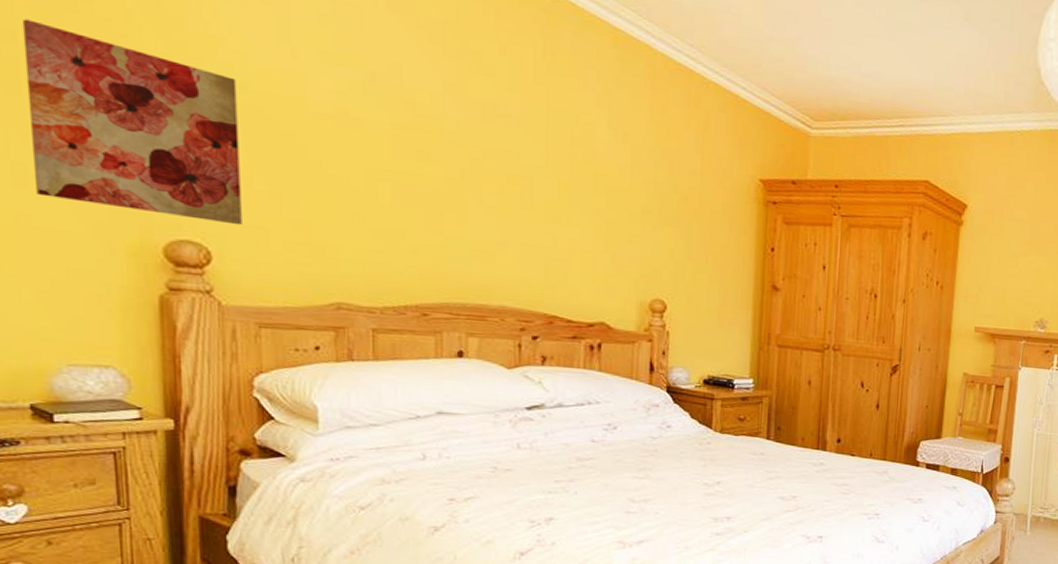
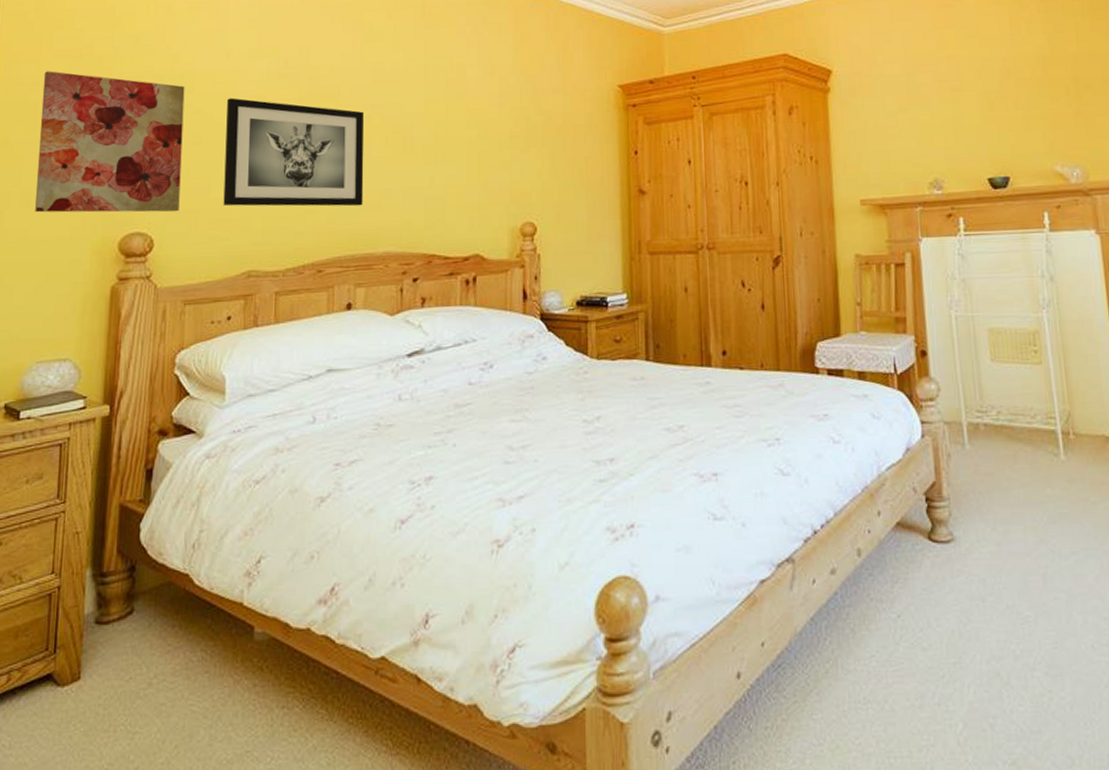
wall art: none [296,105,474,255] -> present [223,98,365,207]

